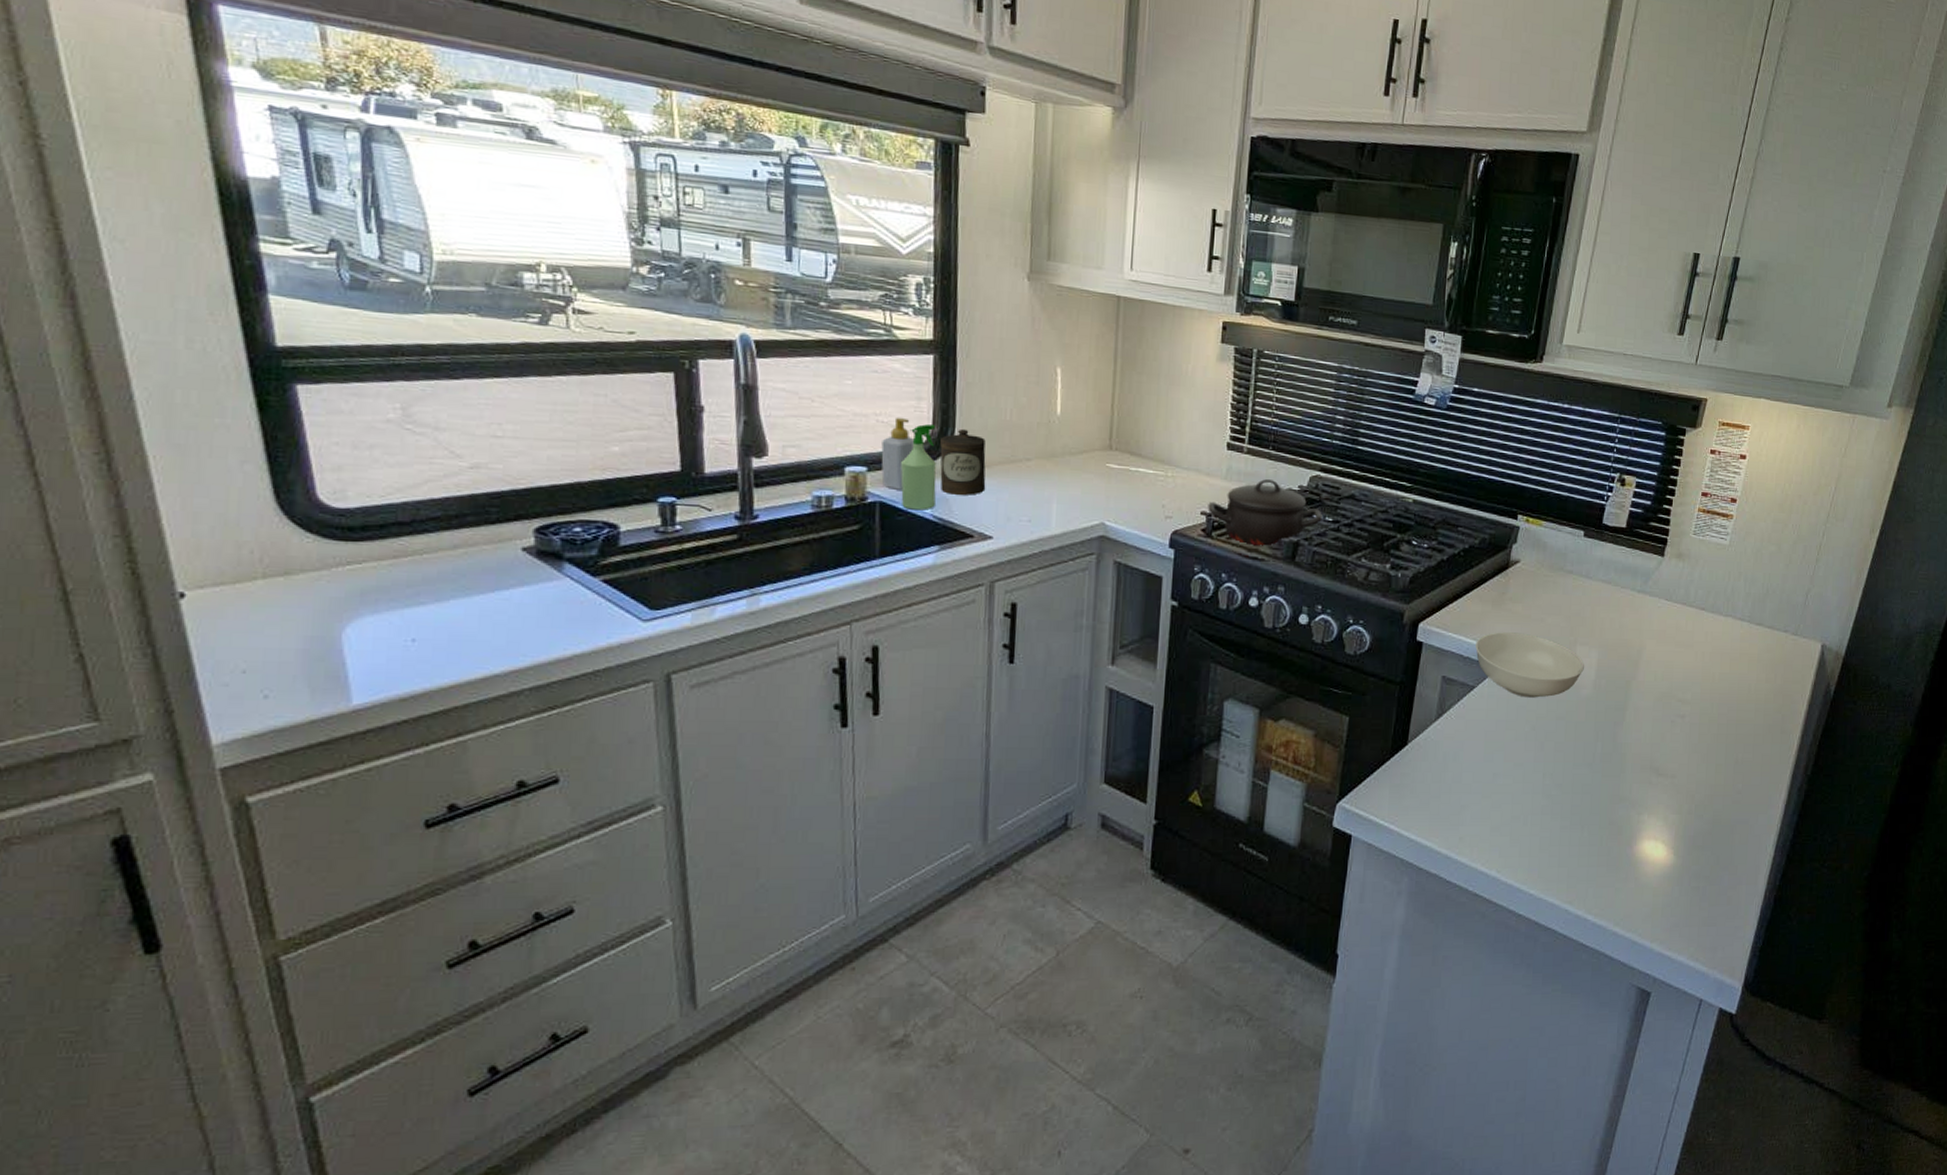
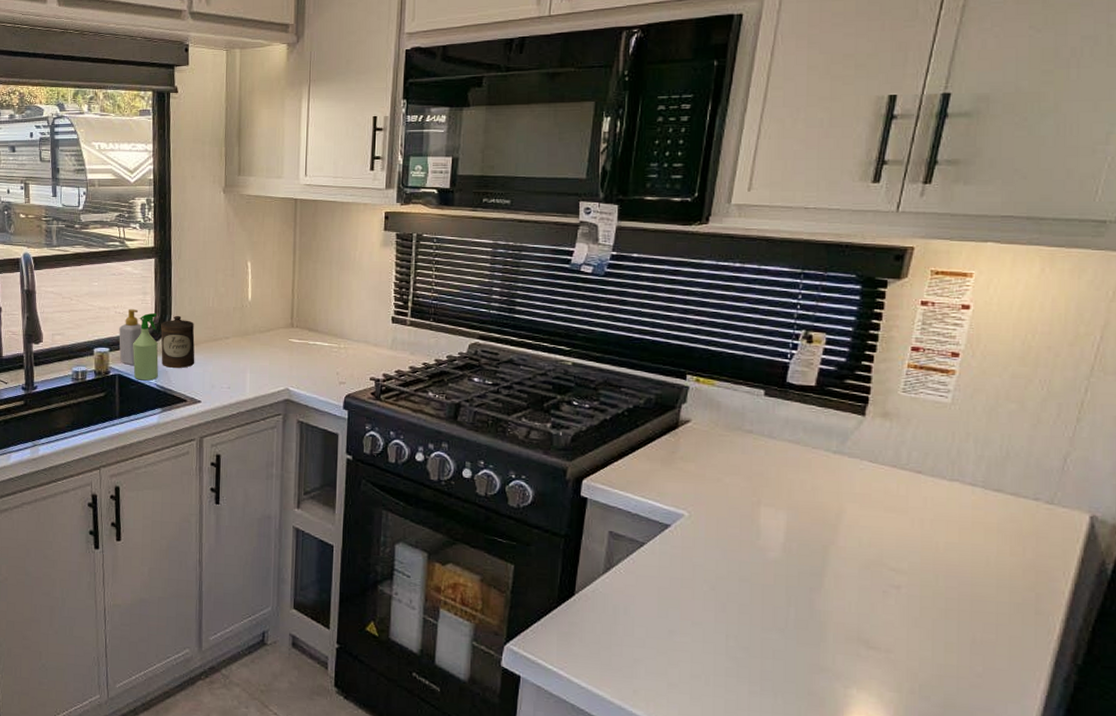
cooking pot: present [1208,479,1324,562] -> none [376,348,483,421]
bowl: present [1475,632,1584,698] -> none [644,490,770,558]

